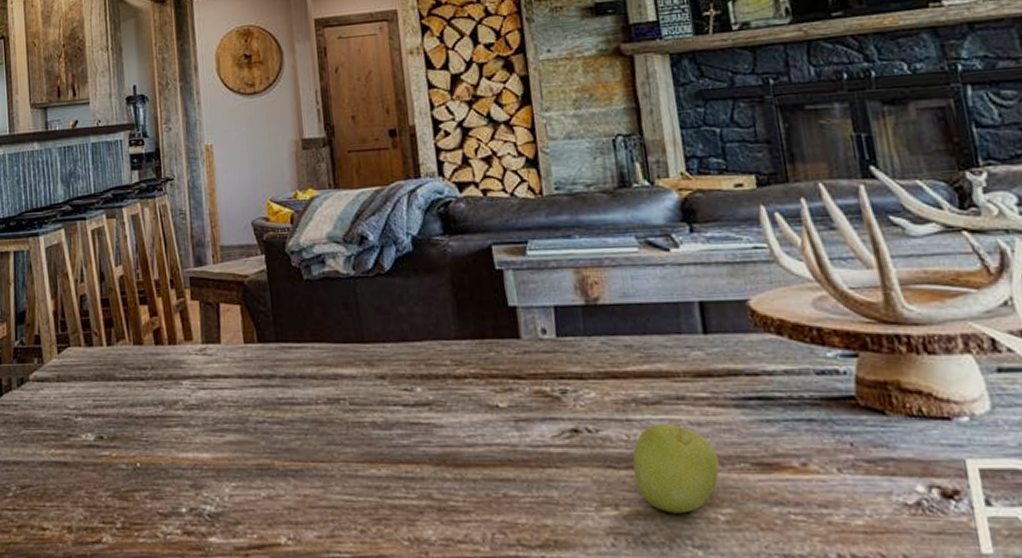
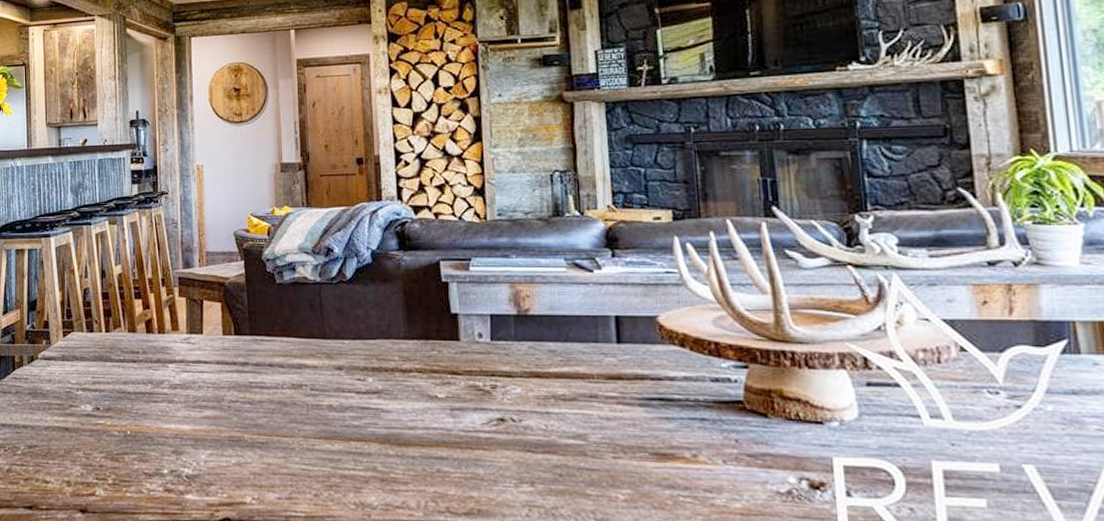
apple: present [632,425,720,514] -> none [549,418,622,492]

